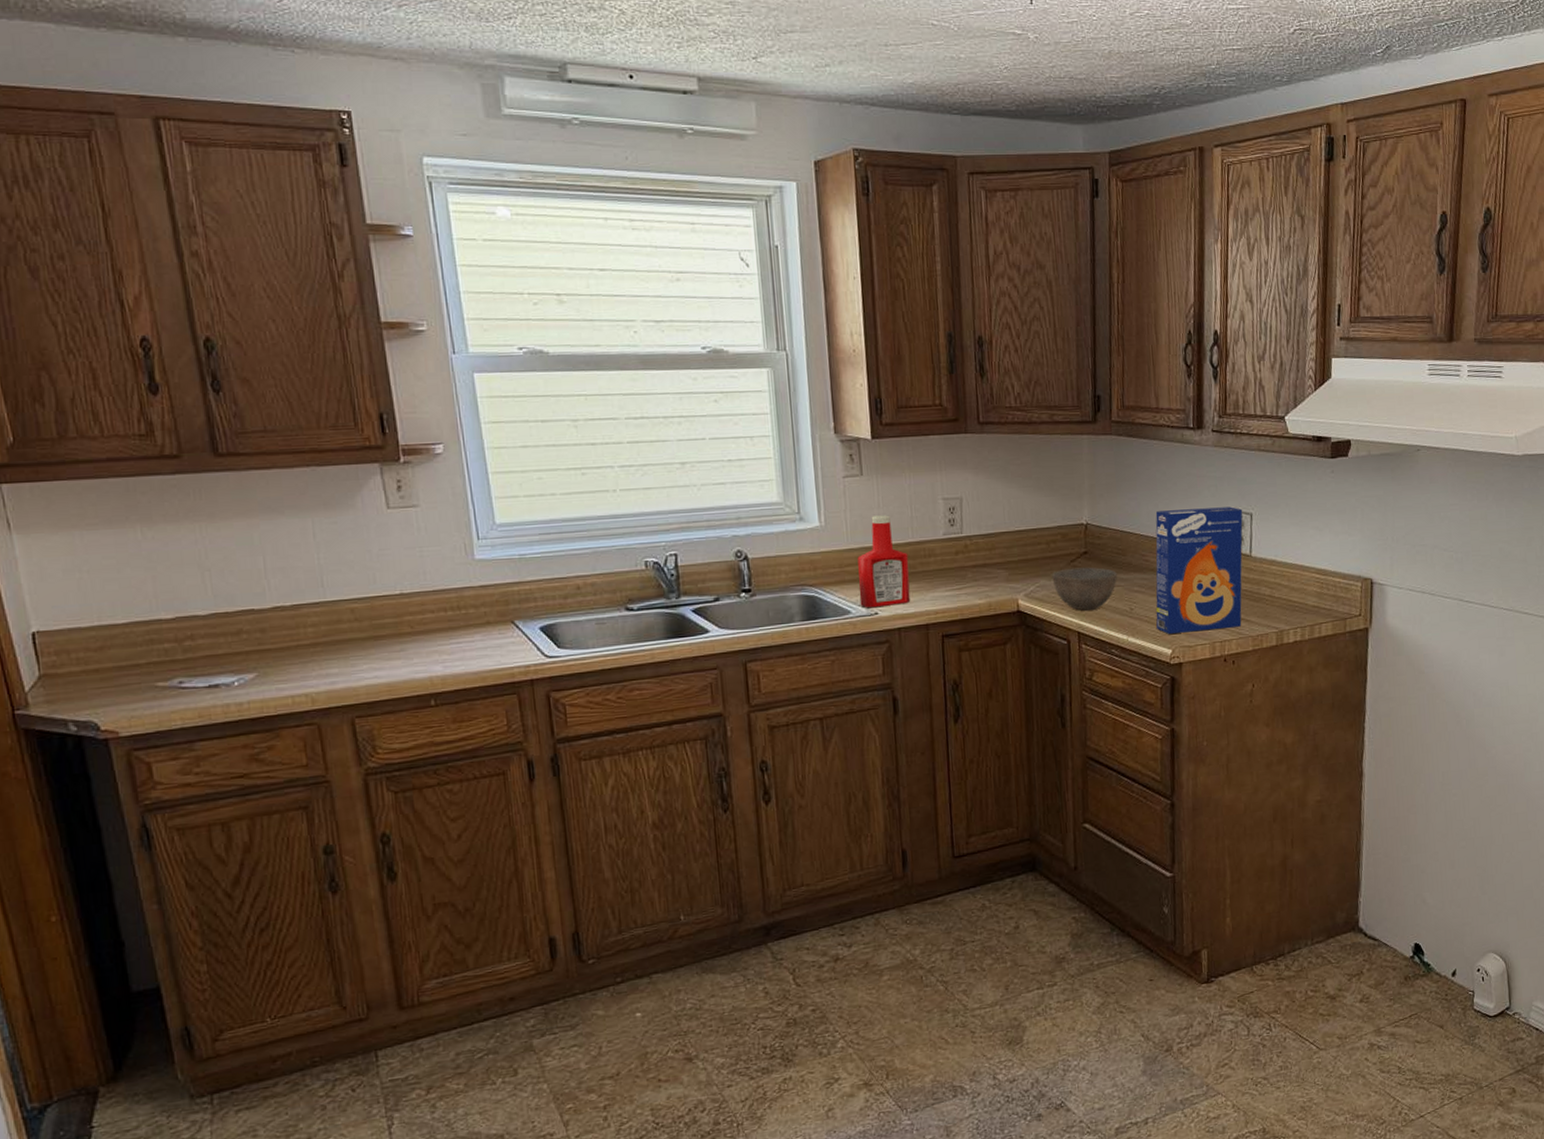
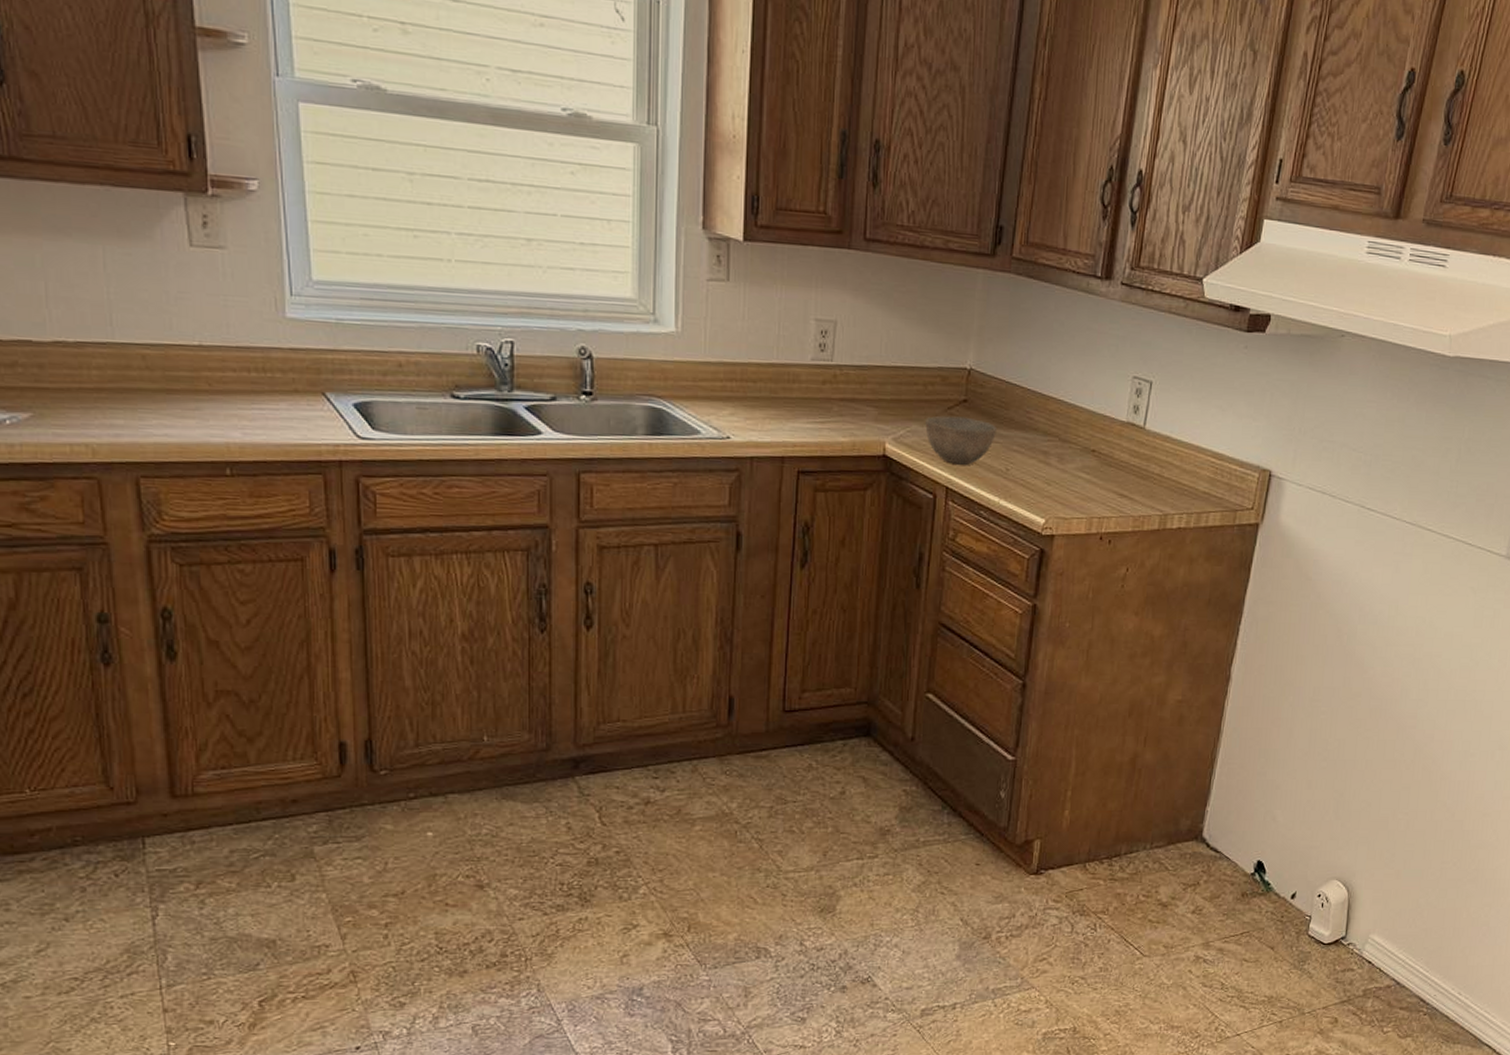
ketchup bottle: present [857,515,911,608] -> none [711,328,770,431]
cereal box: present [1155,506,1243,634] -> none [1032,365,1143,504]

